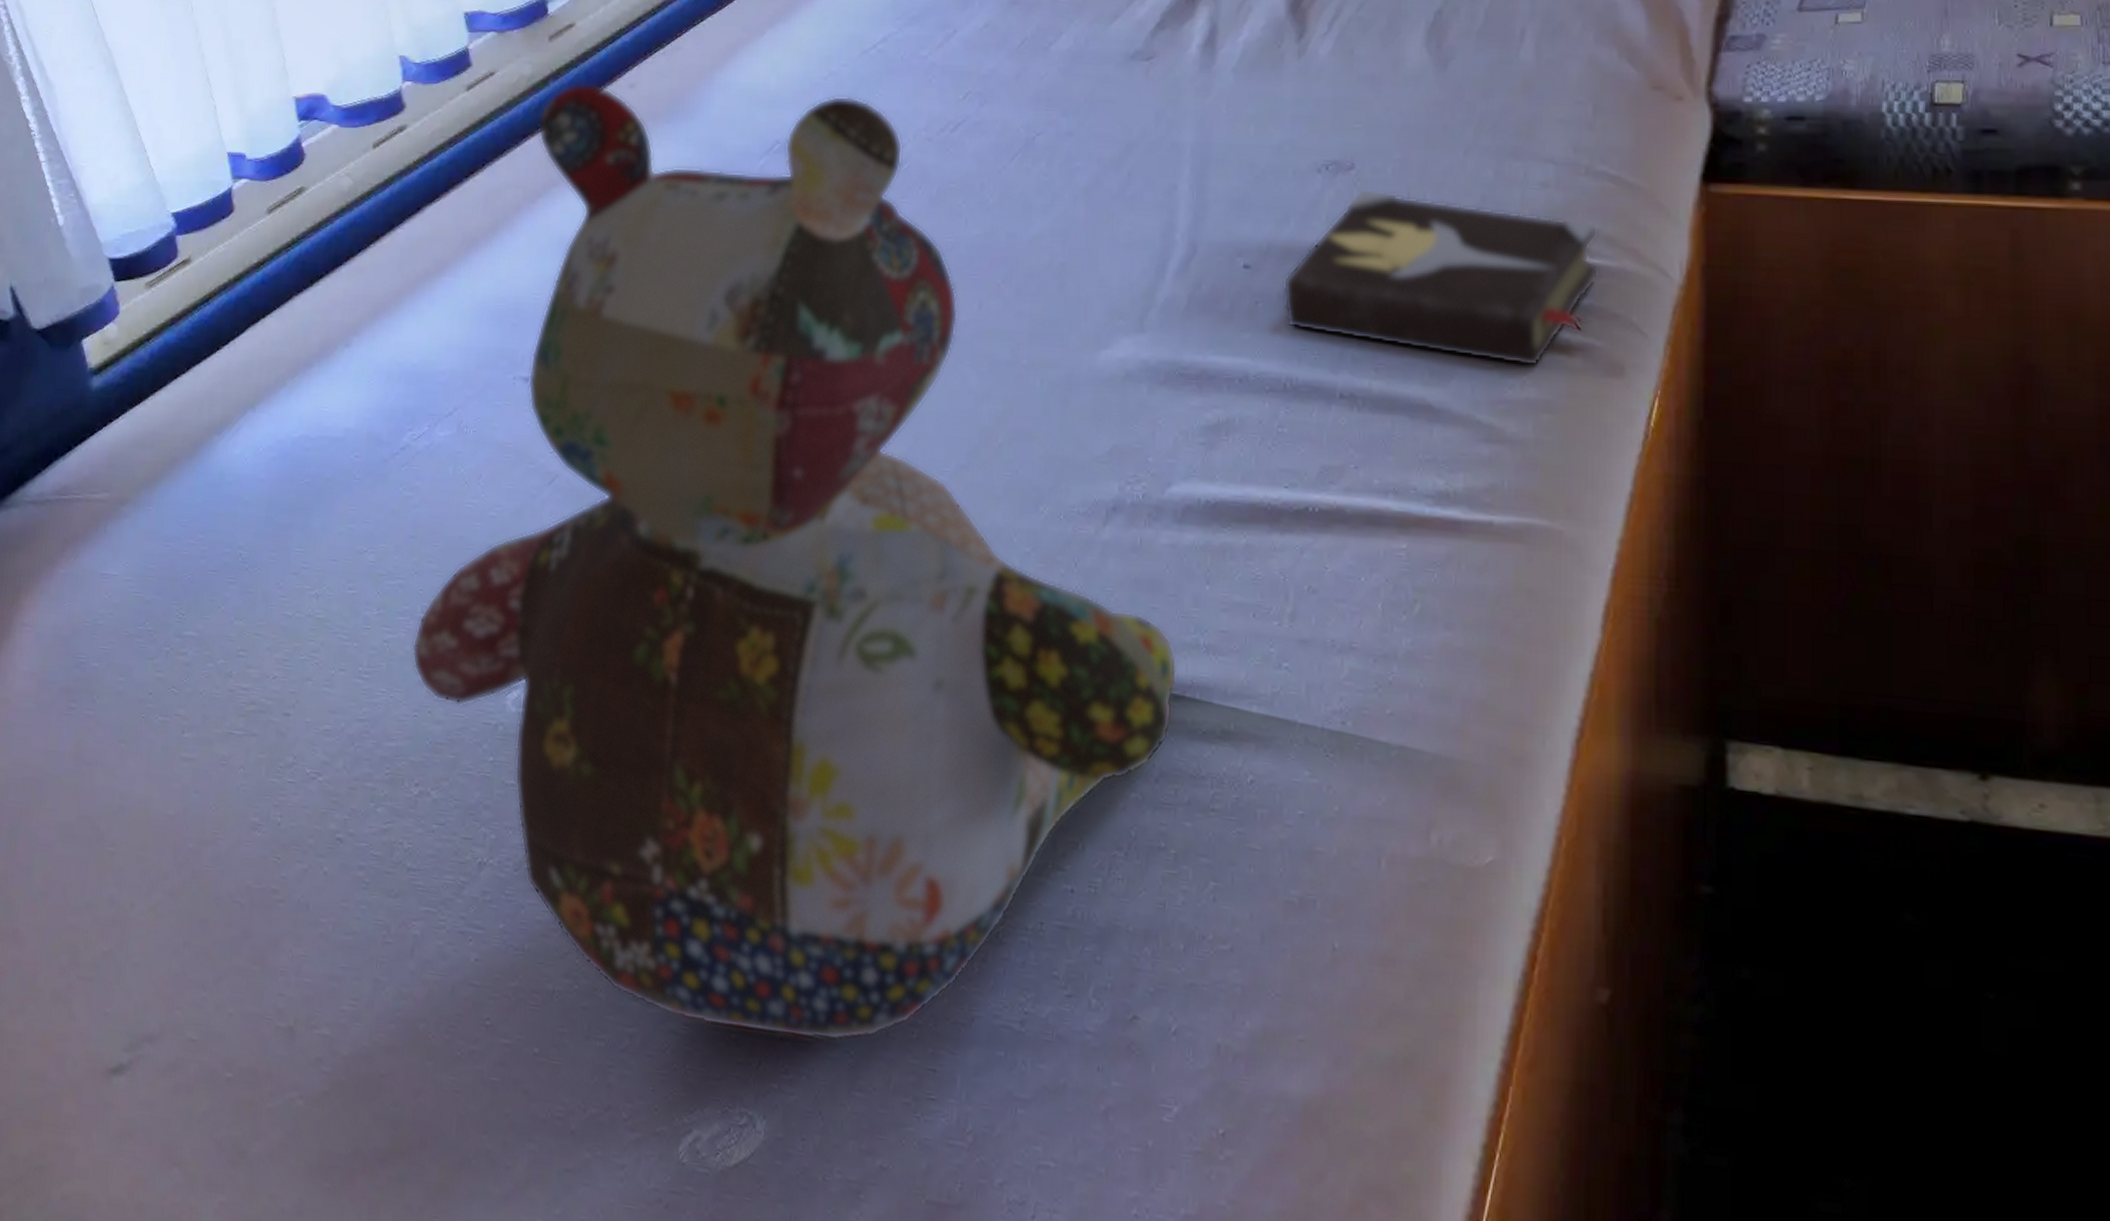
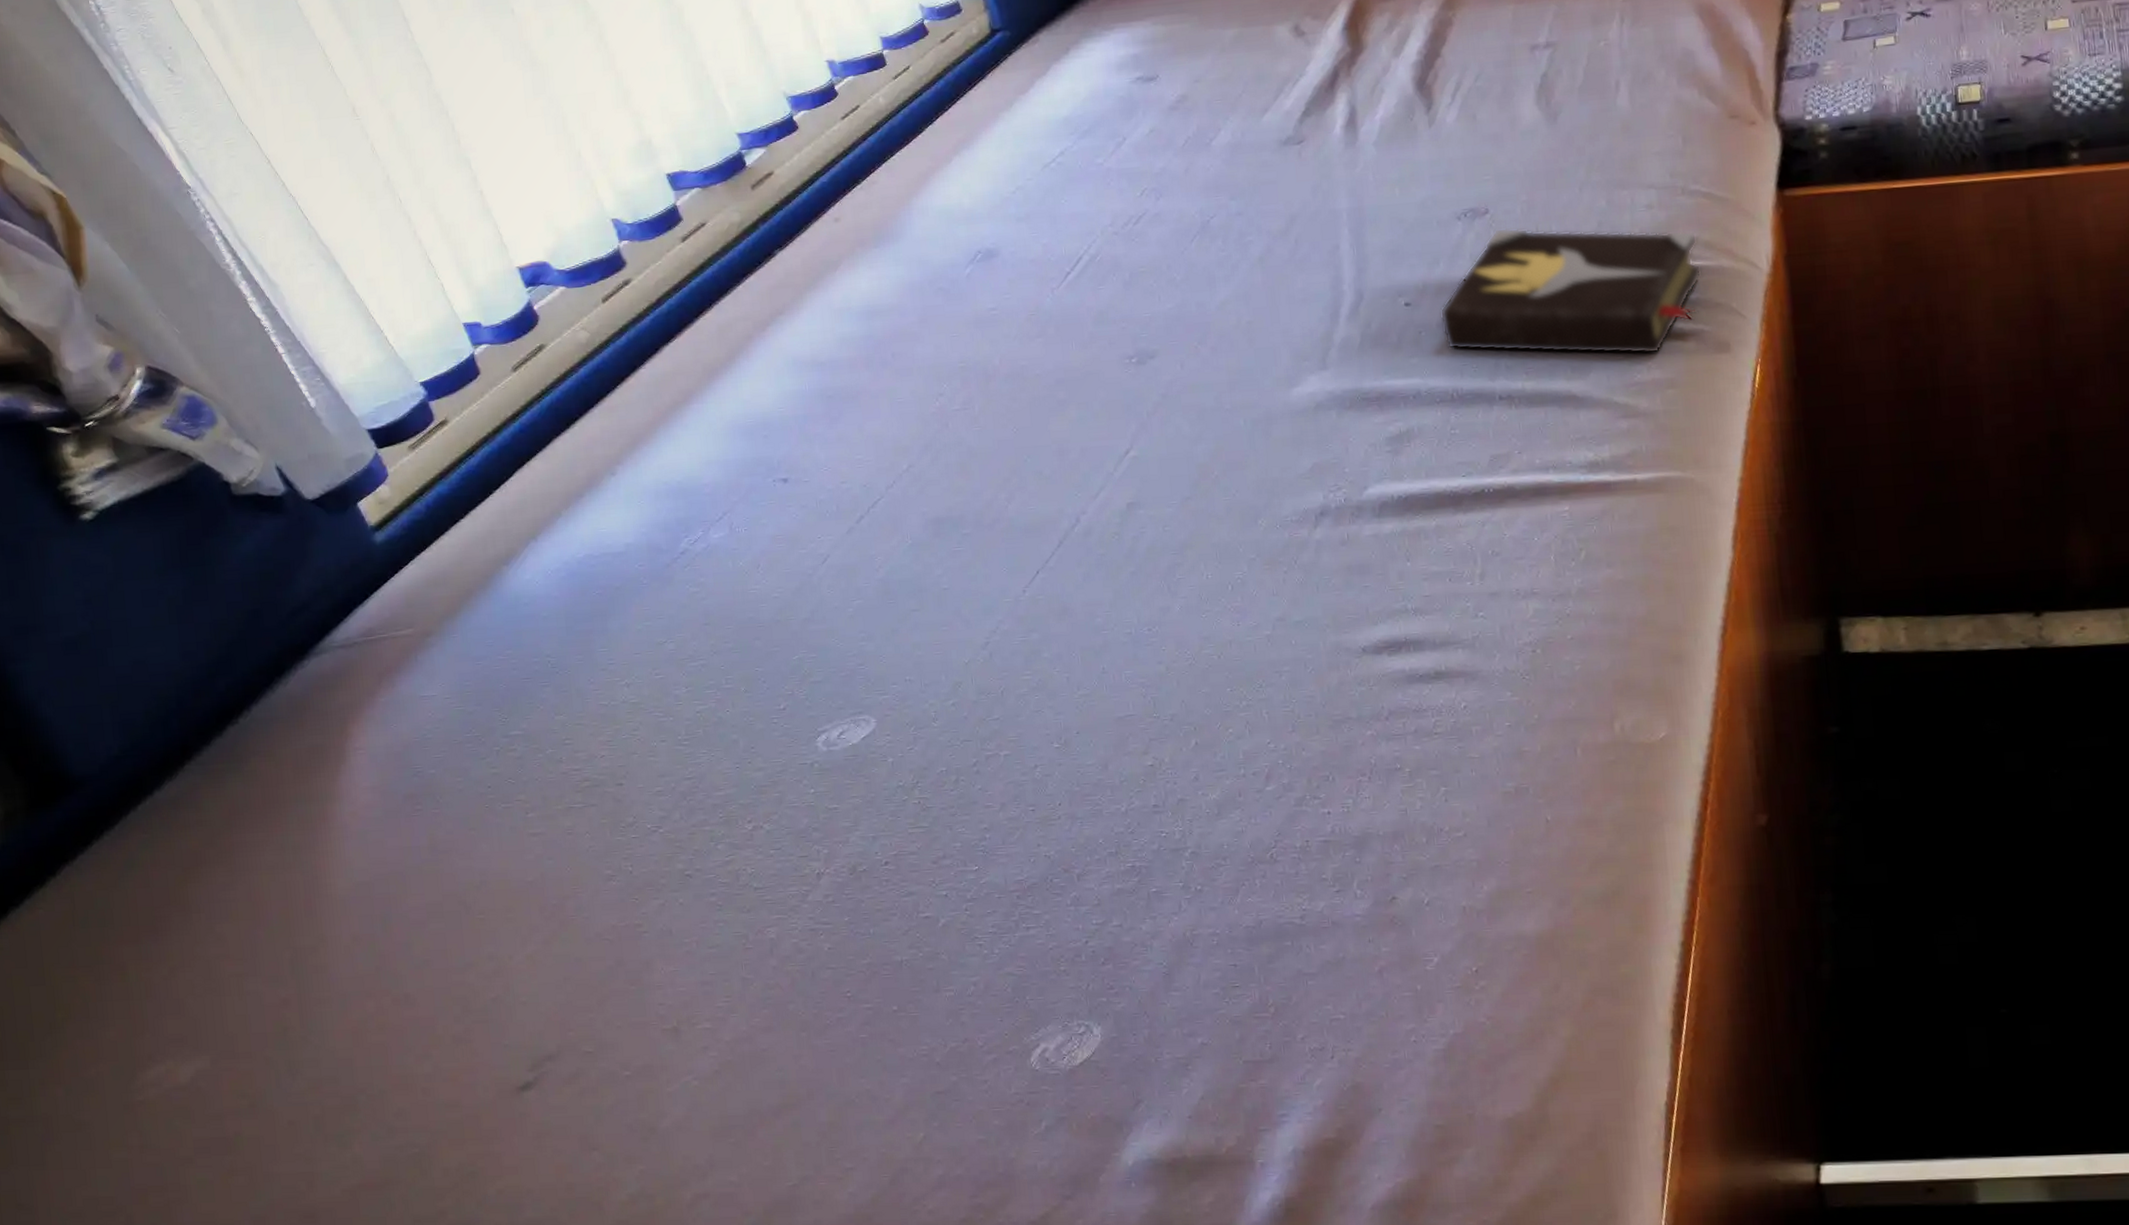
stuffed bear: present [411,83,1178,1042] -> none [723,205,1394,964]

